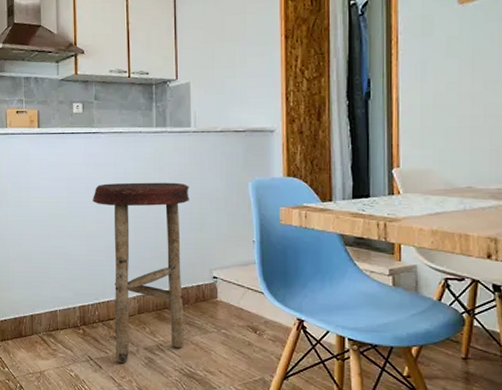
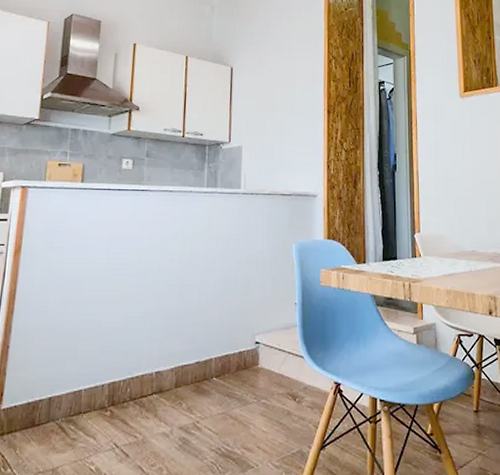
stool: present [93,182,189,364] -> none [135,243,236,449]

